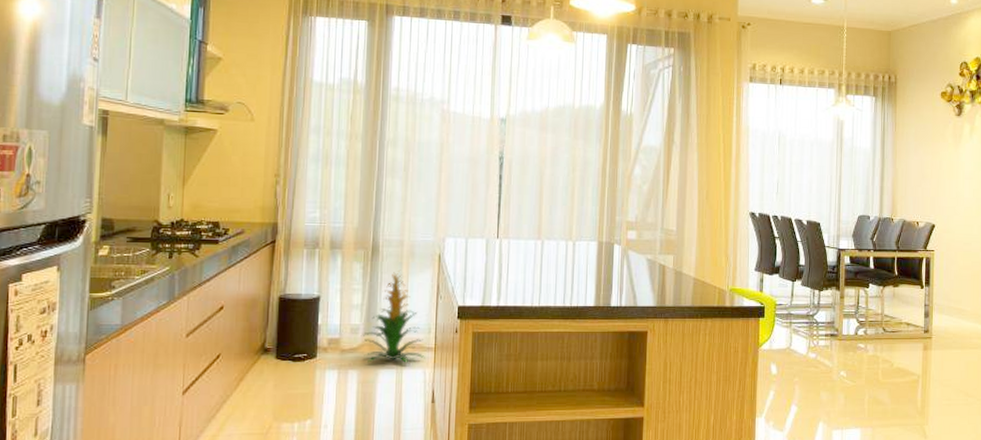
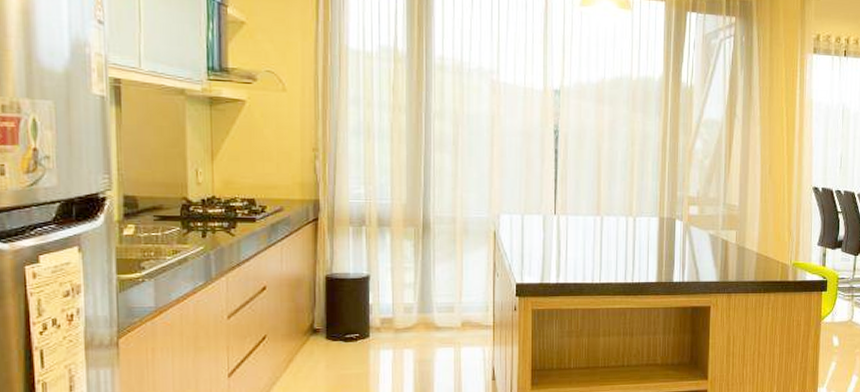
indoor plant: present [361,269,425,363] -> none [415,247,484,342]

